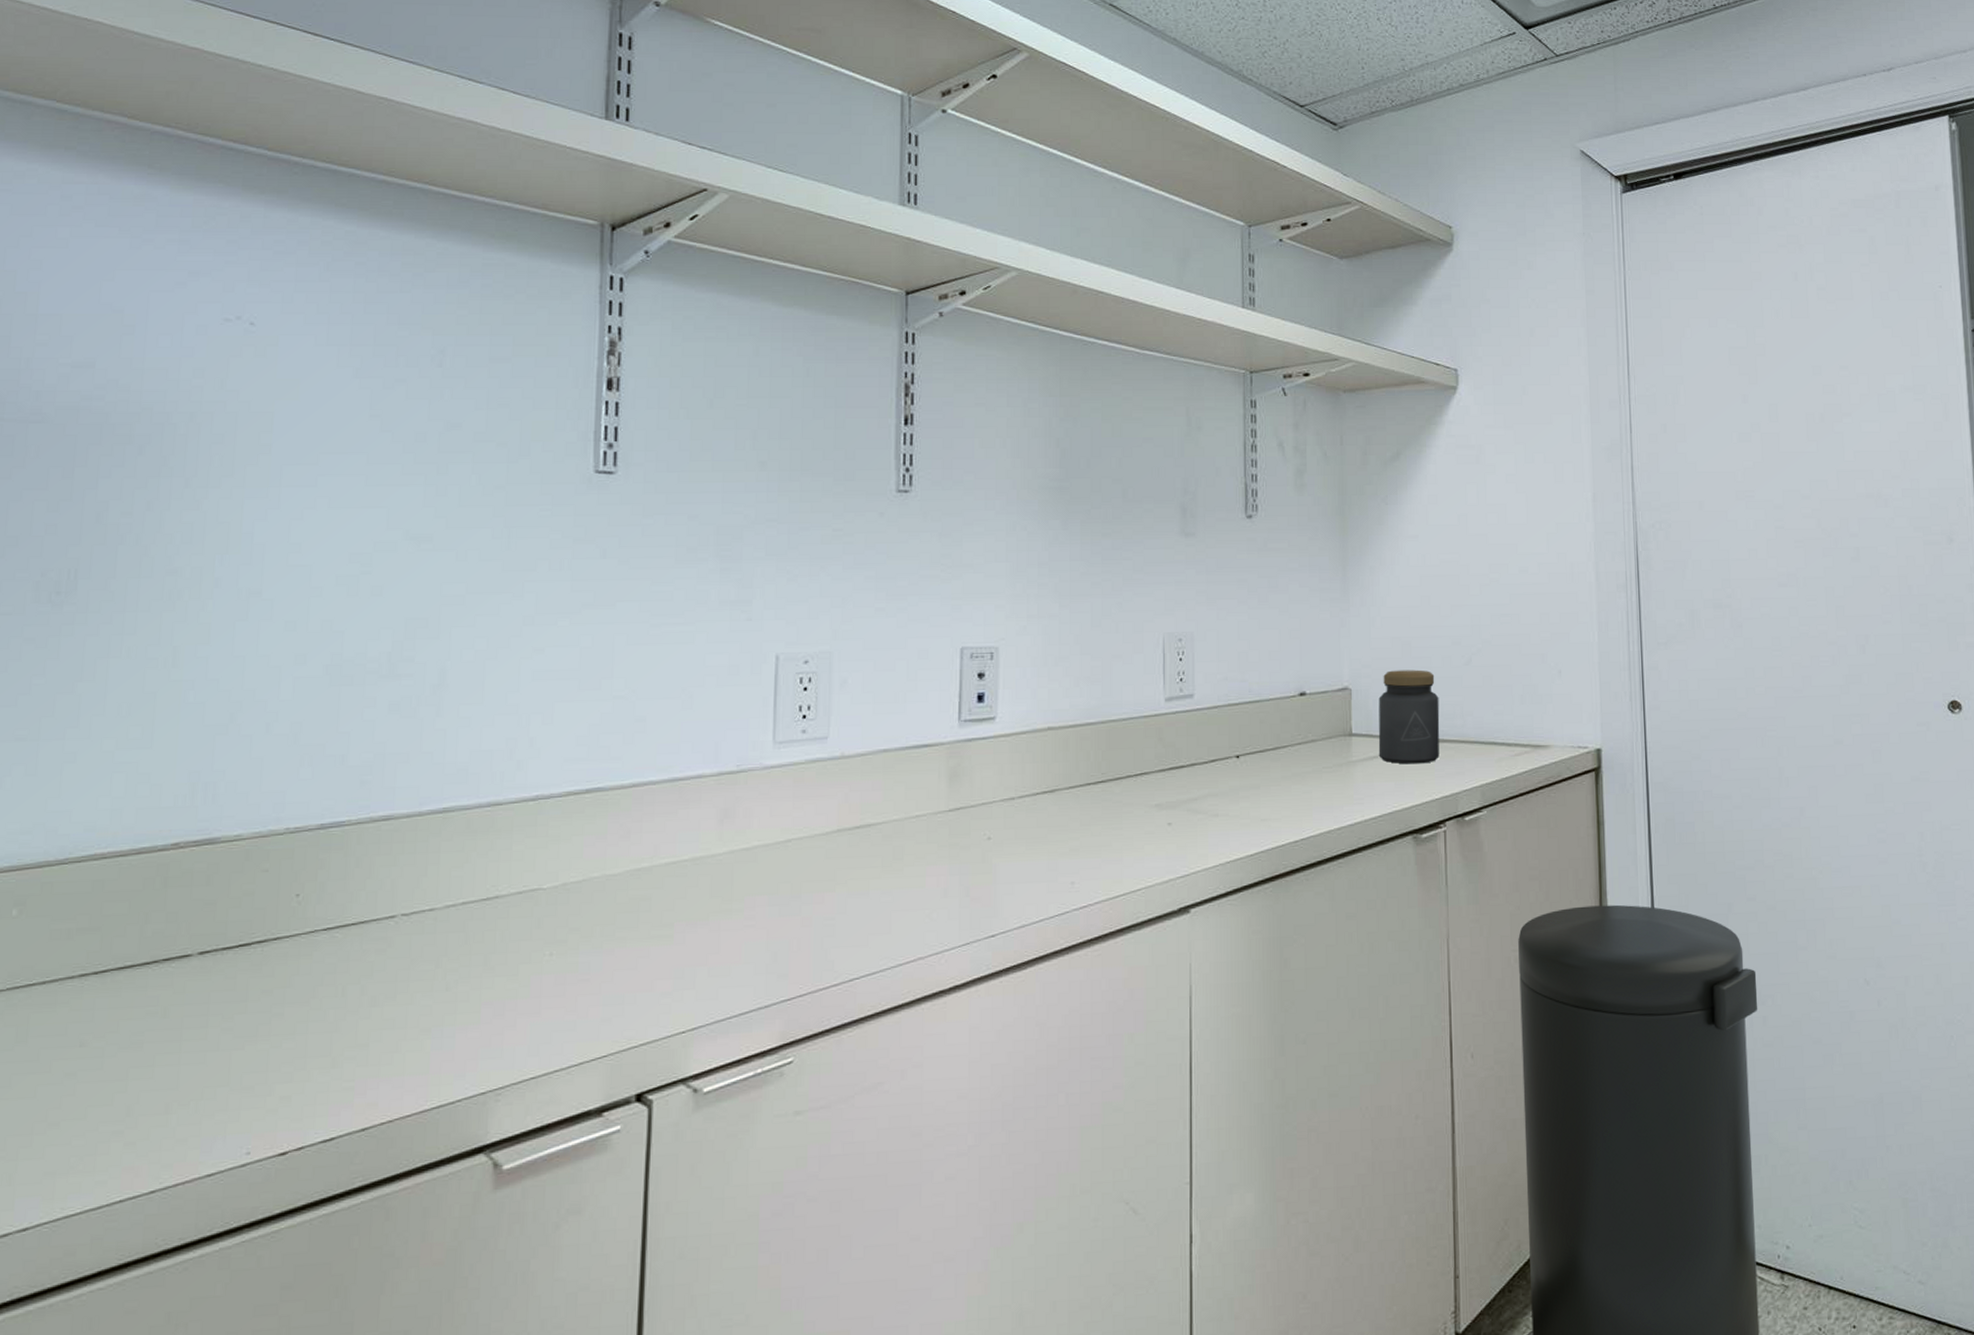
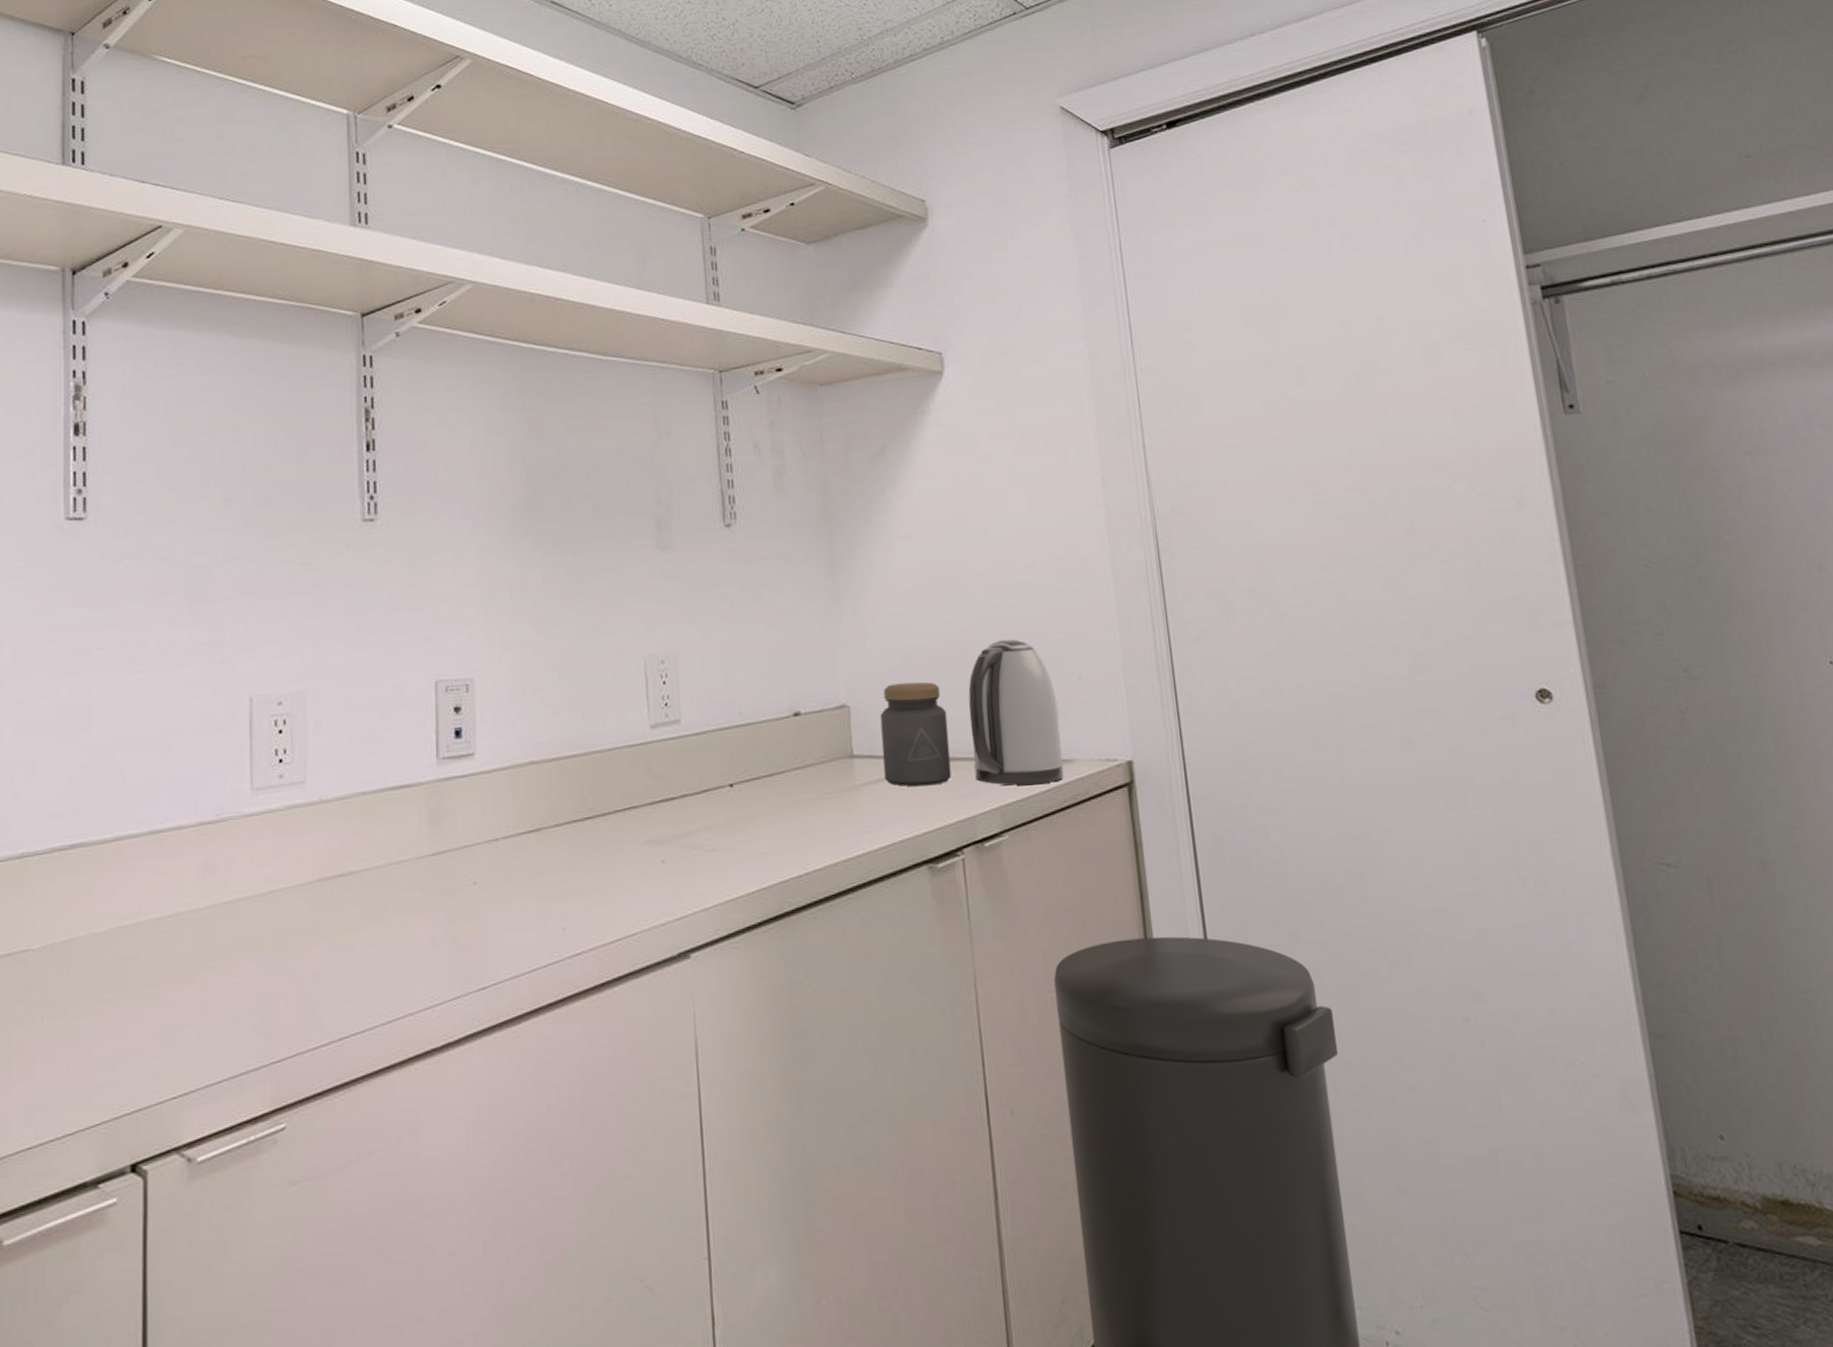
kettle: none [1459,635,1541,767] -> present [968,639,1064,786]

